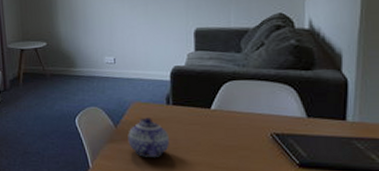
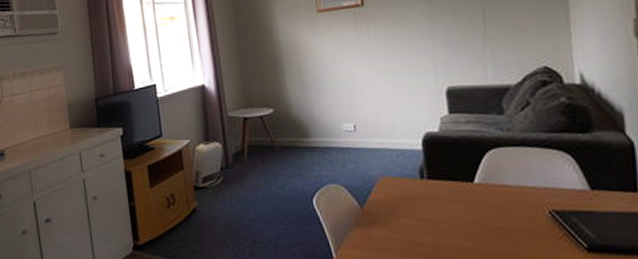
teapot: present [128,117,169,158] -> none [377,195,428,245]

